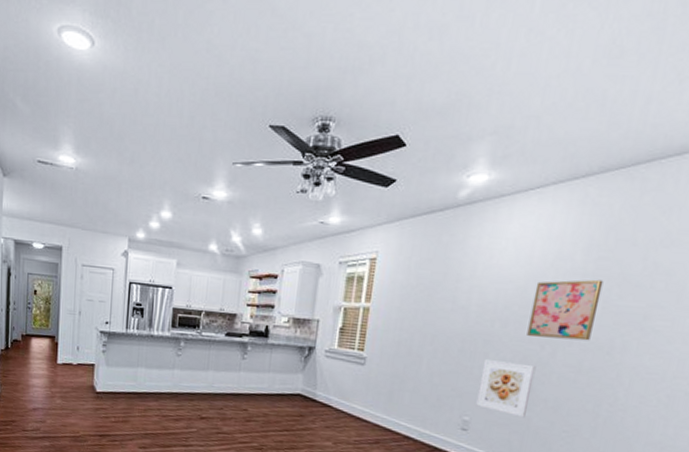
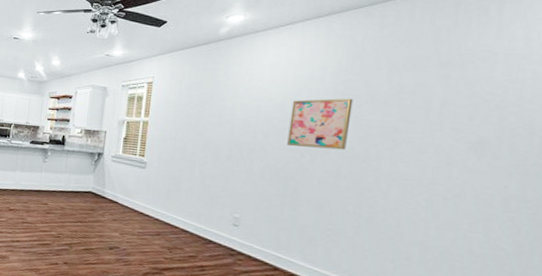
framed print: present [476,358,536,418] -> none [245,164,298,217]

